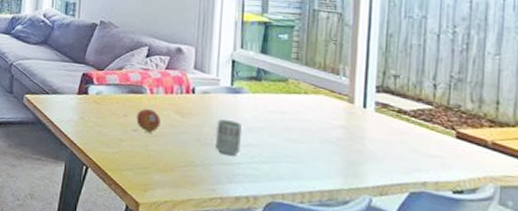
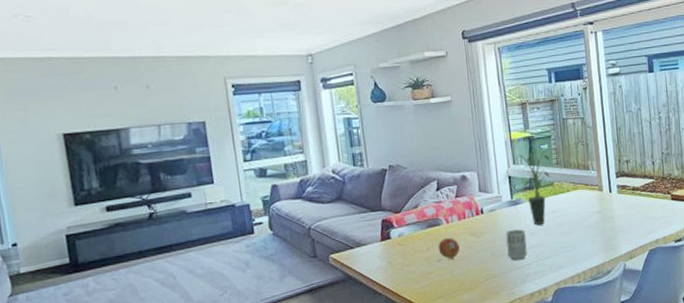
potted plant: none [249,36,288,123] -> present [520,149,550,225]

